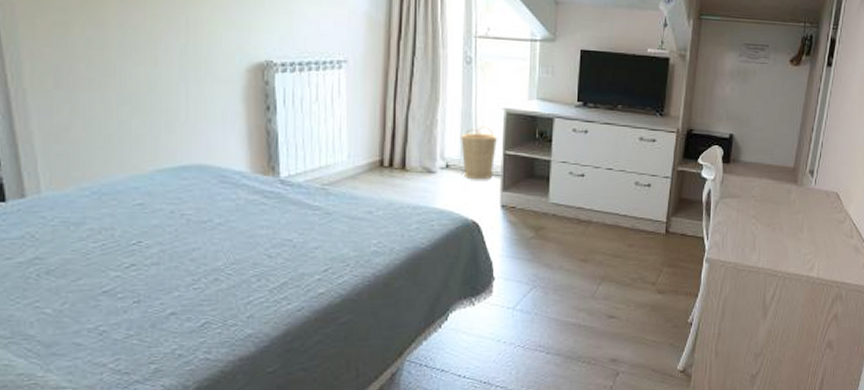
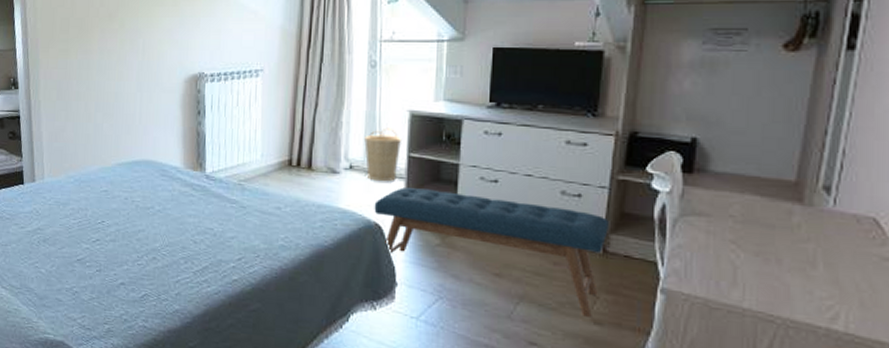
bench: none [471,185,670,288] -> present [374,187,609,317]

